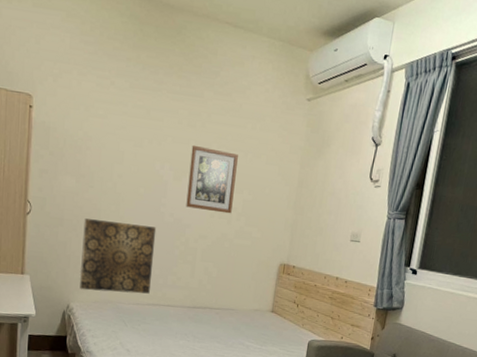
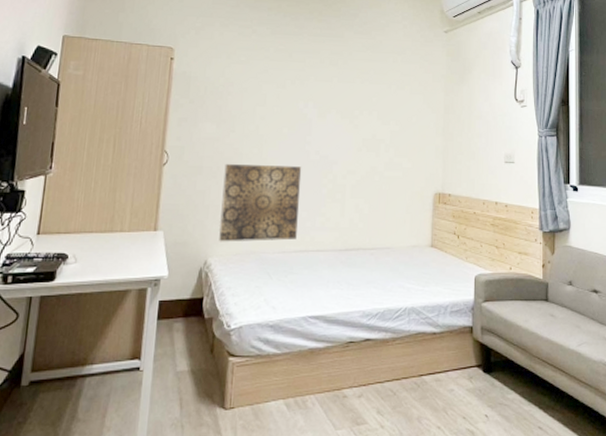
wall art: present [186,144,238,214] -> none [332,81,382,146]

